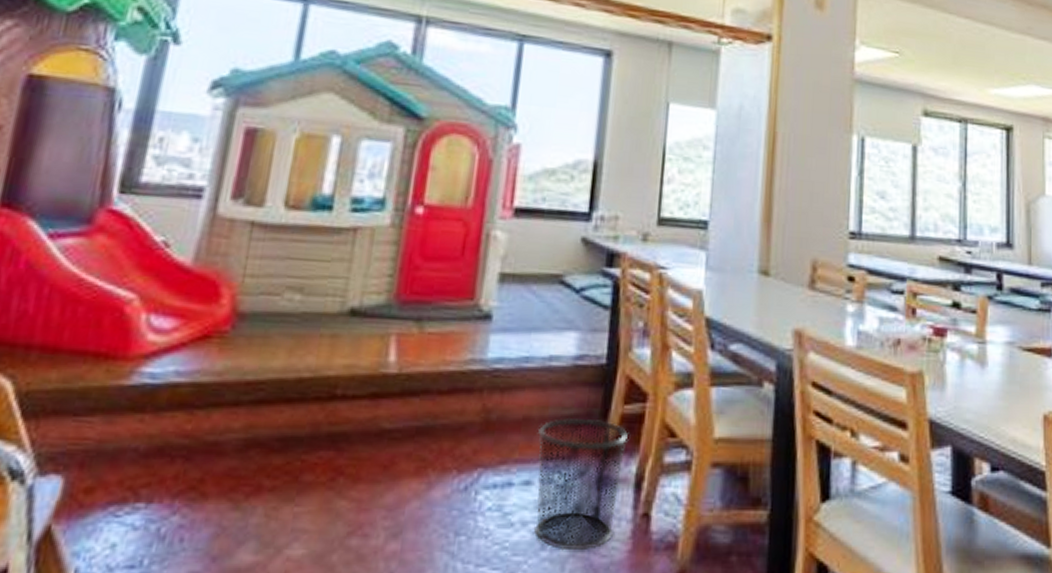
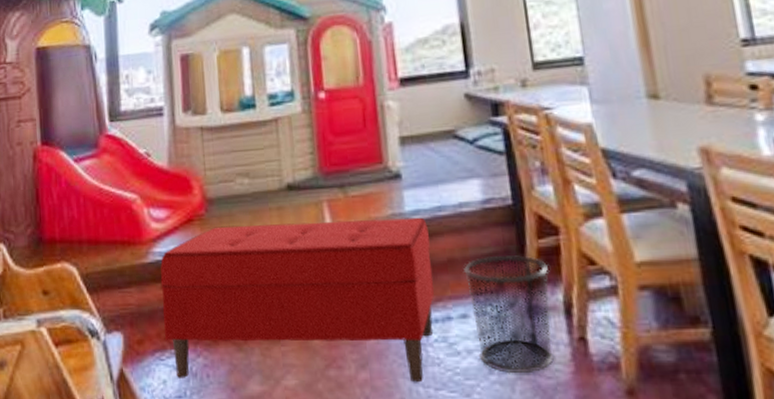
bench: none [128,349,509,558] -> present [160,217,435,383]

